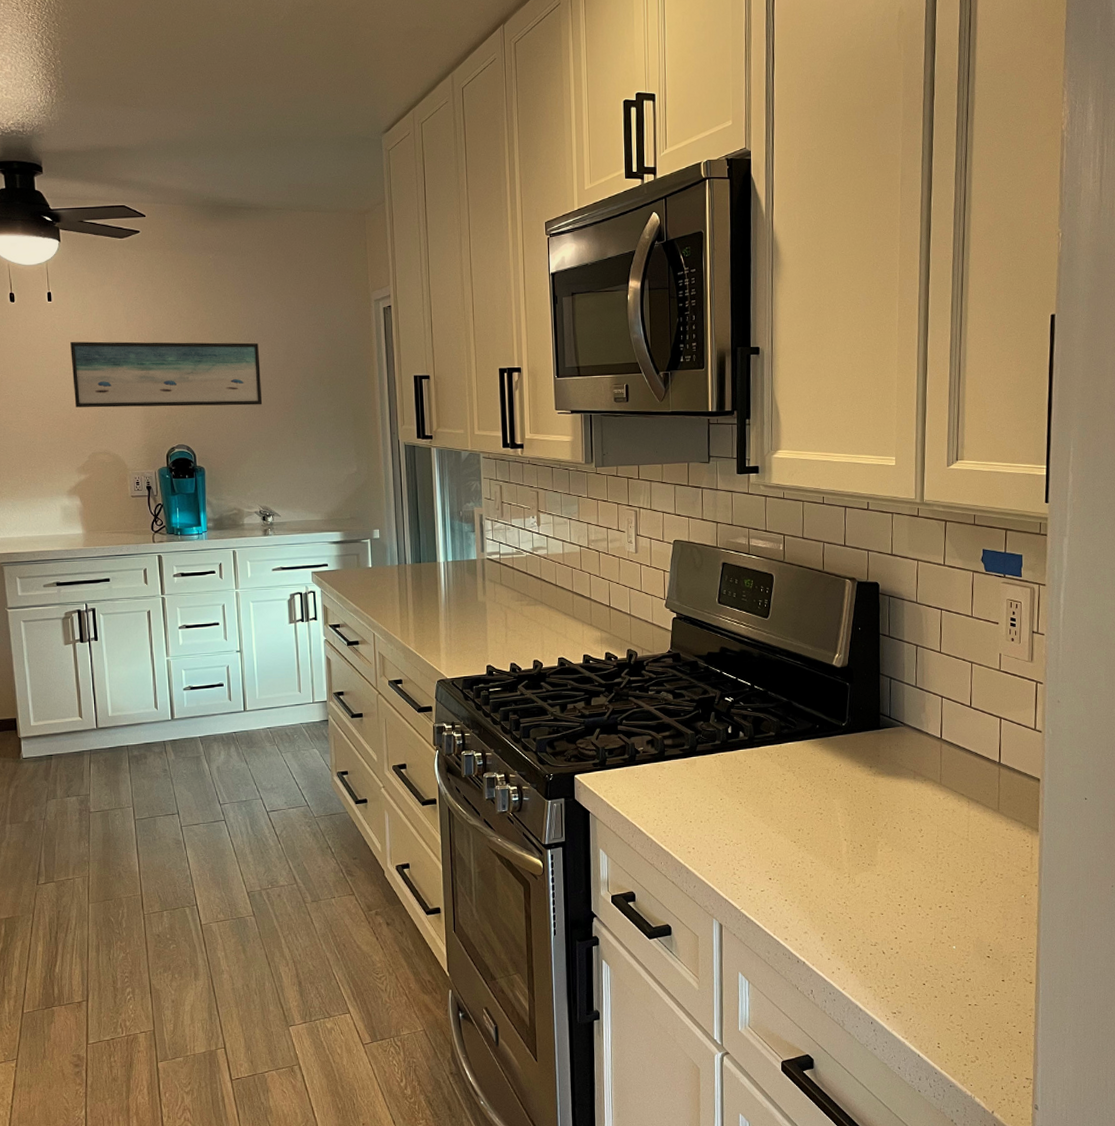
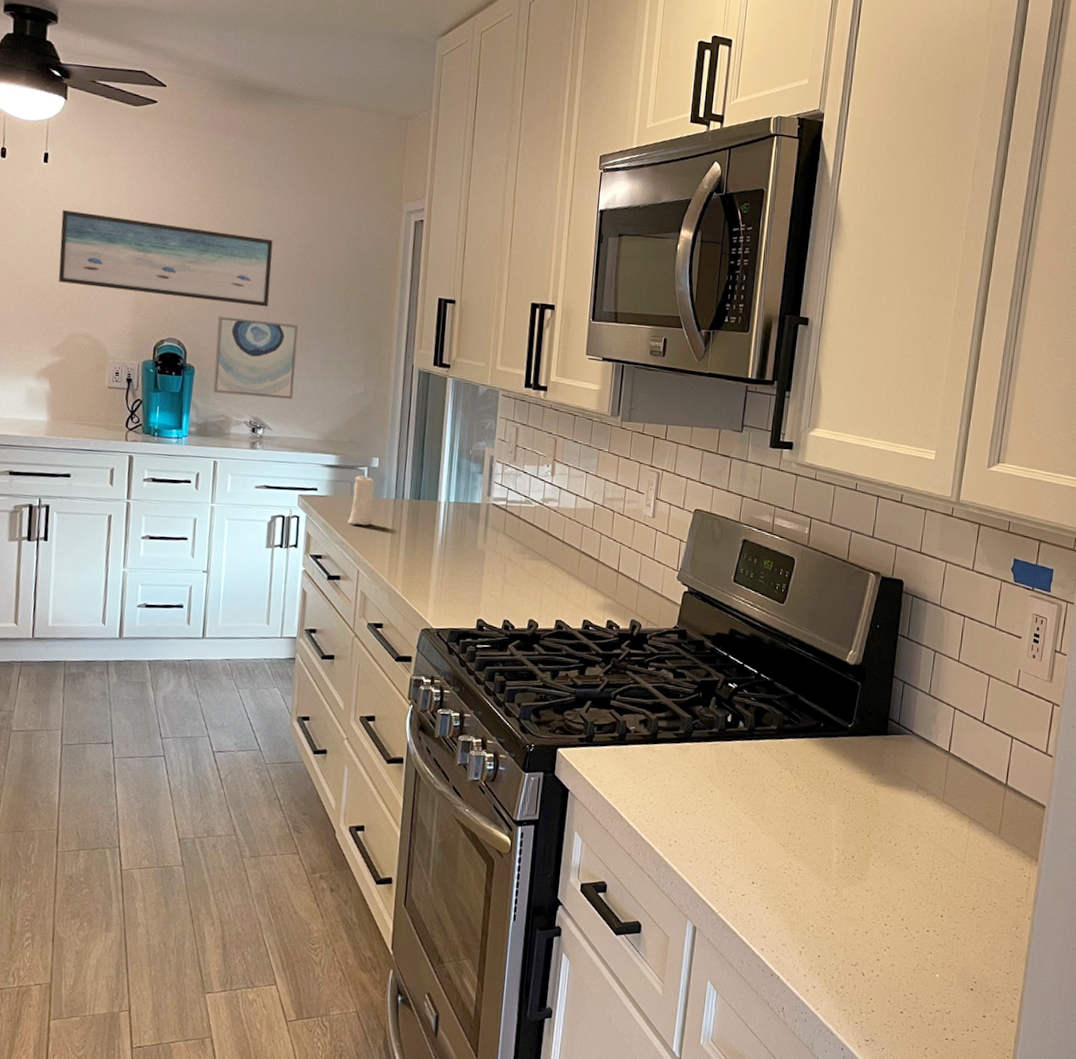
wall art: none [219,417,295,489] -> present [212,316,298,399]
candle: none [359,545,382,593] -> present [348,473,375,526]

